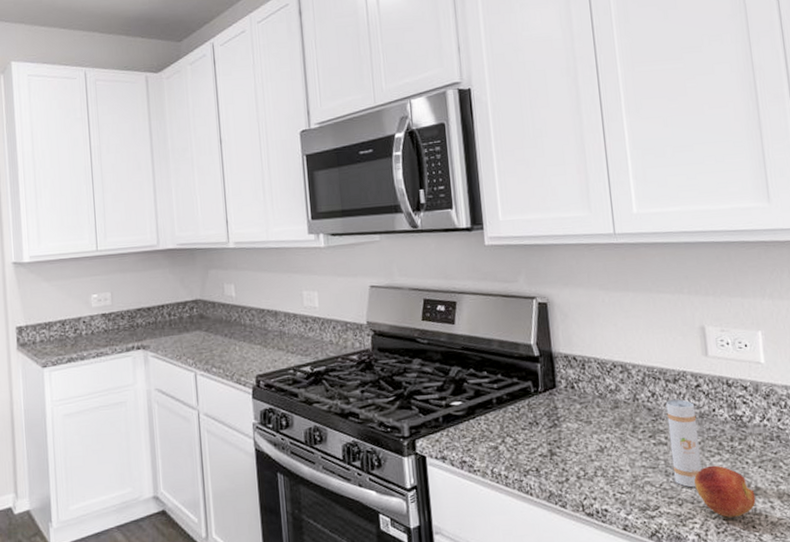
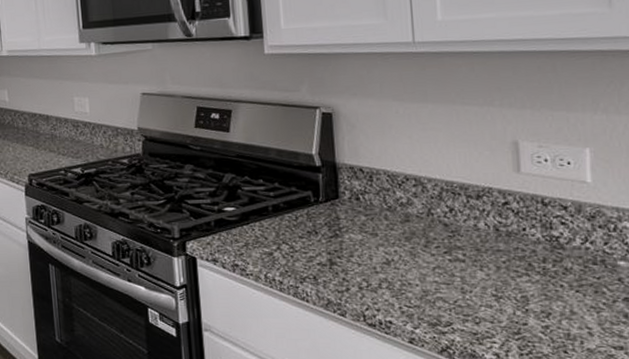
beverage can: present [665,399,702,488] -> none [465,216,506,307]
fruit: present [694,465,756,518] -> none [496,286,570,340]

